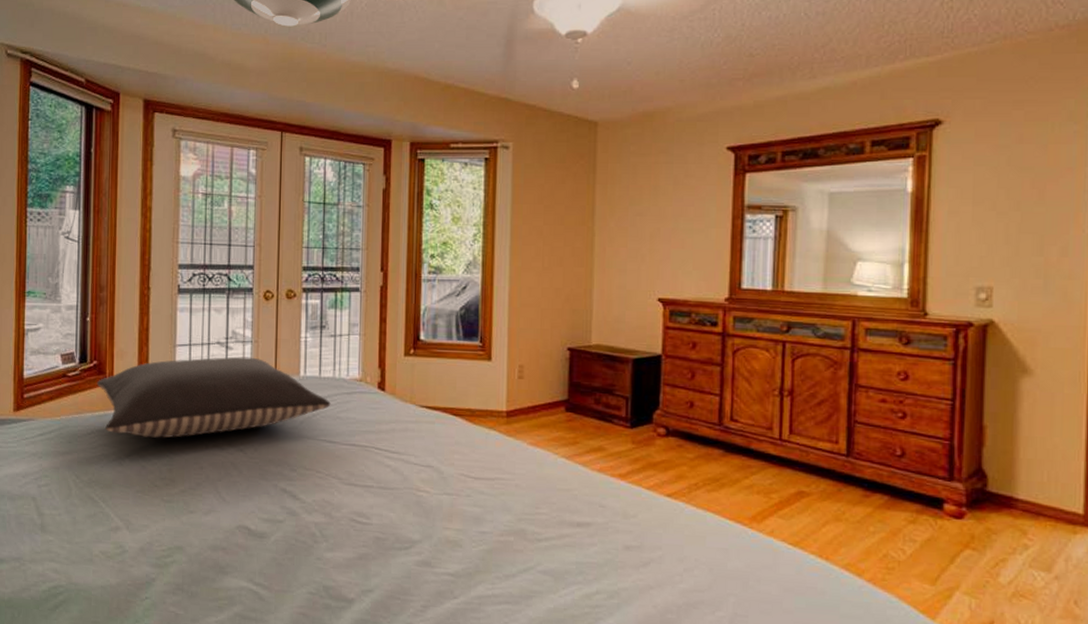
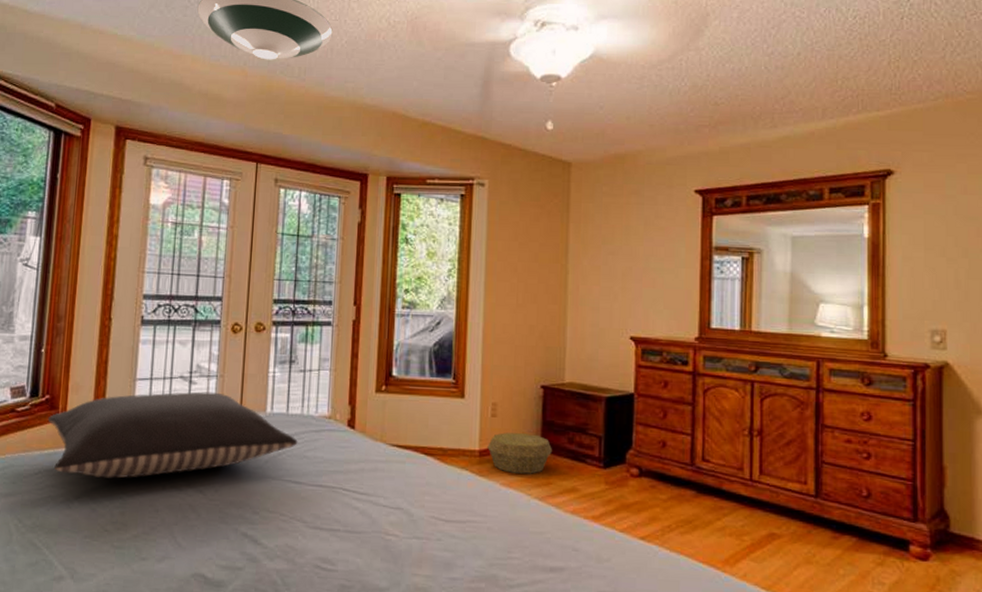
basket: none [515,394,579,434] -> present [487,432,552,474]

